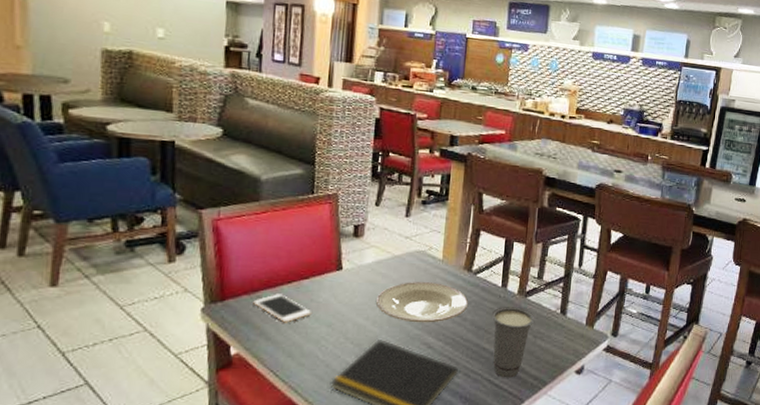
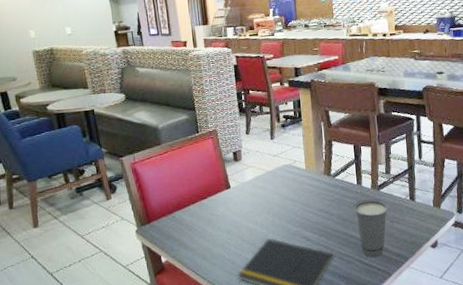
cell phone: present [253,294,311,323] -> none [170,212,214,234]
plate: present [375,282,469,323] -> none [259,188,333,222]

